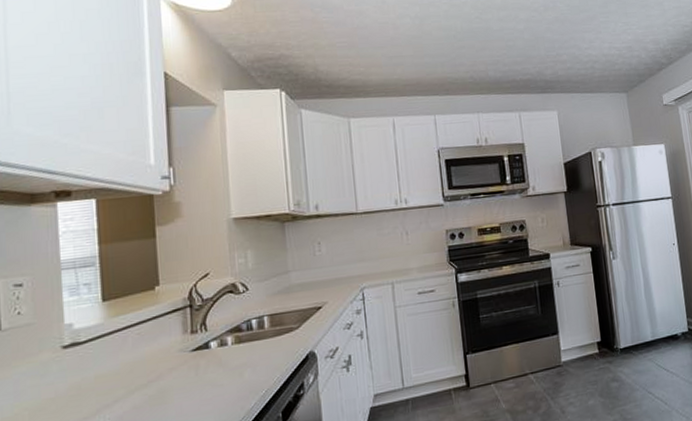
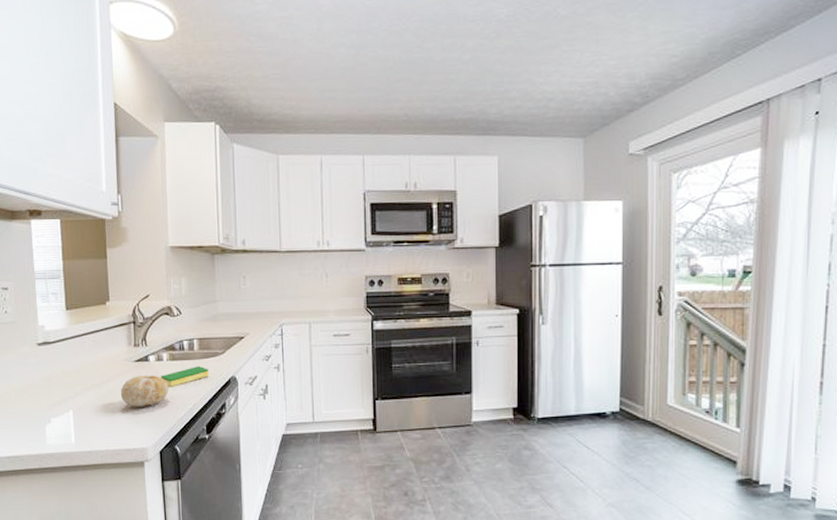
fruit: none [173,363,236,405] -> present [120,374,169,407]
dish sponge: none [224,344,283,375] -> present [160,365,209,387]

